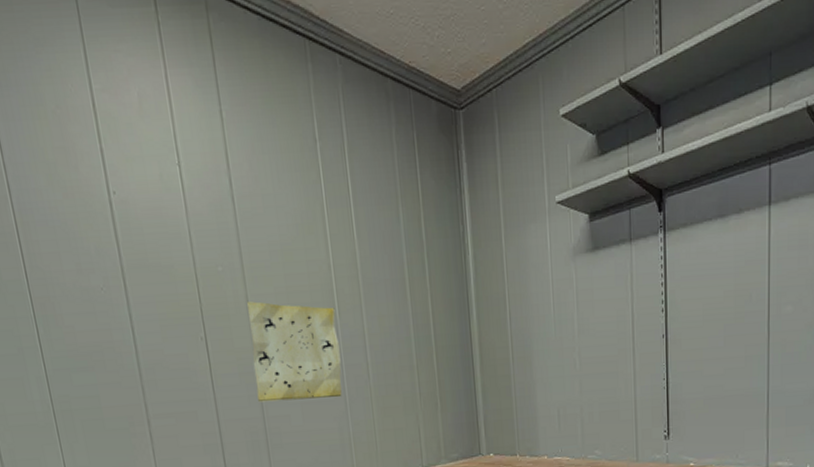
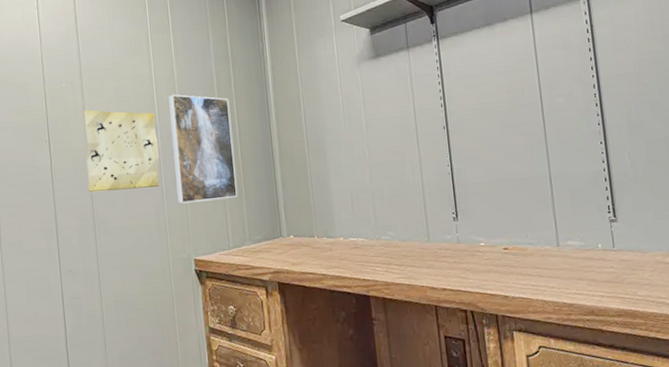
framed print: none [350,285,433,417] -> present [168,94,238,204]

